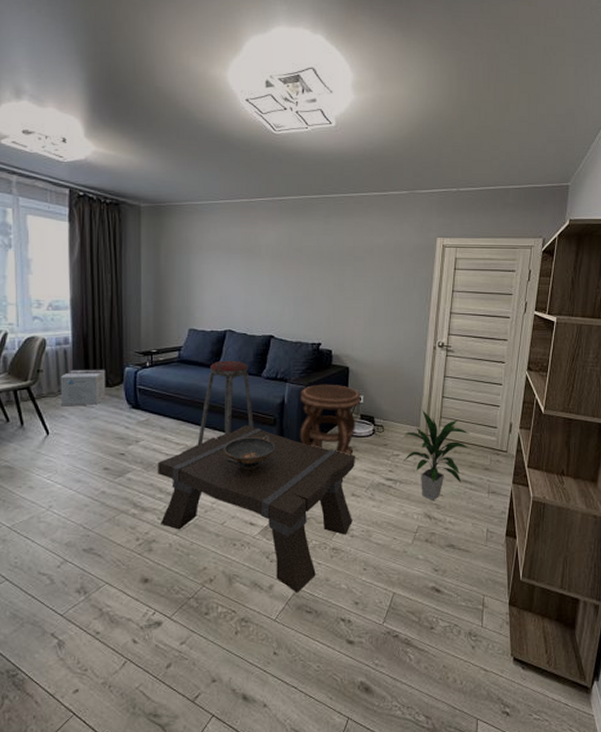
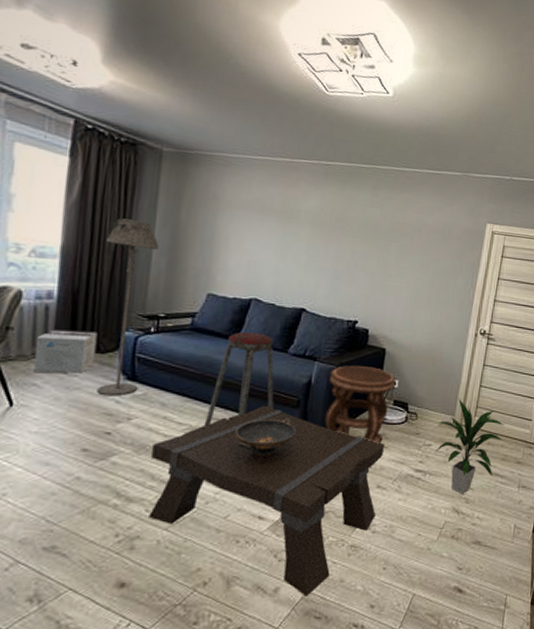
floor lamp: none [104,270,146,423] -> present [97,218,159,396]

